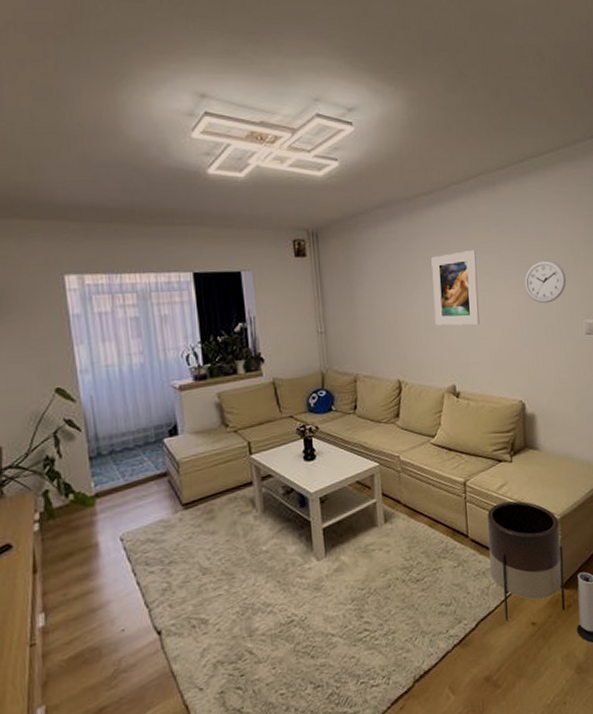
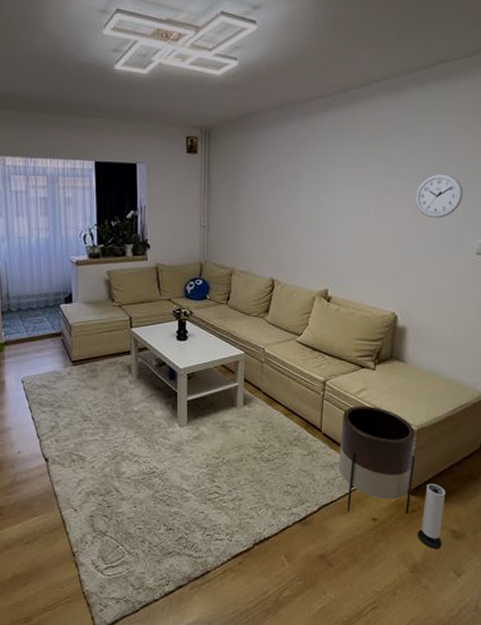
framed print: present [431,249,480,326] -> none [315,157,367,234]

